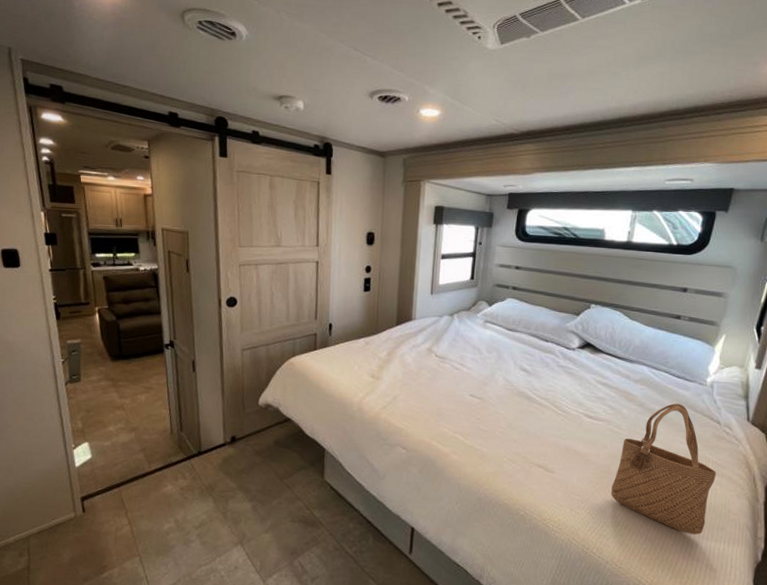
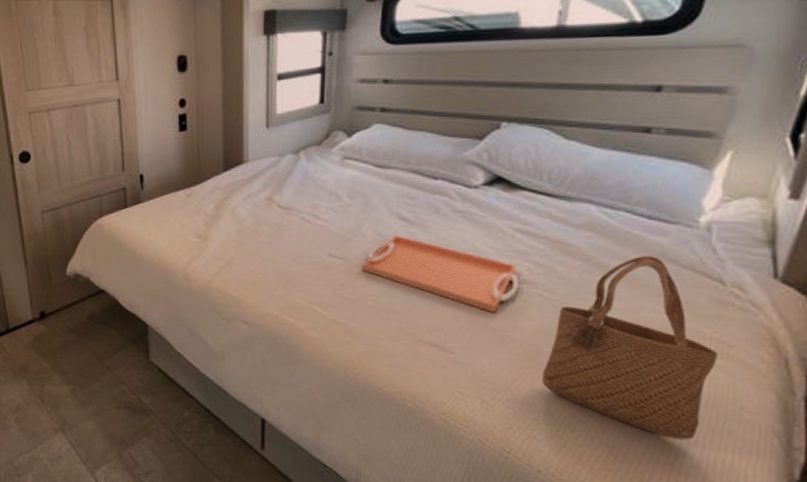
serving tray: none [494,382,599,443] -> present [362,235,520,314]

